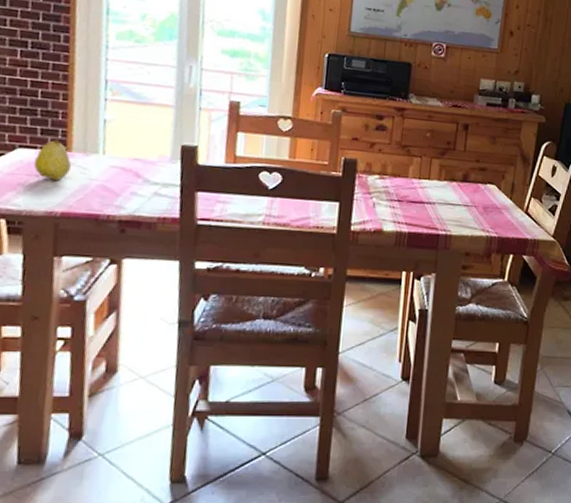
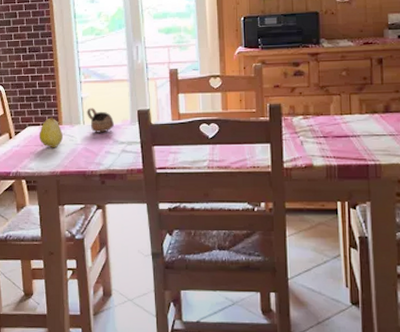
cup: none [110,134,147,169] -> present [87,108,114,133]

